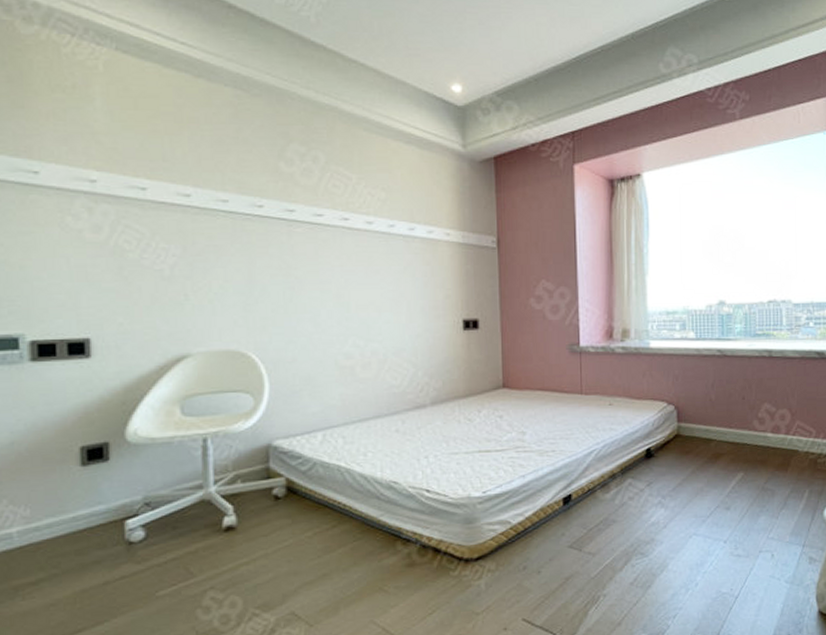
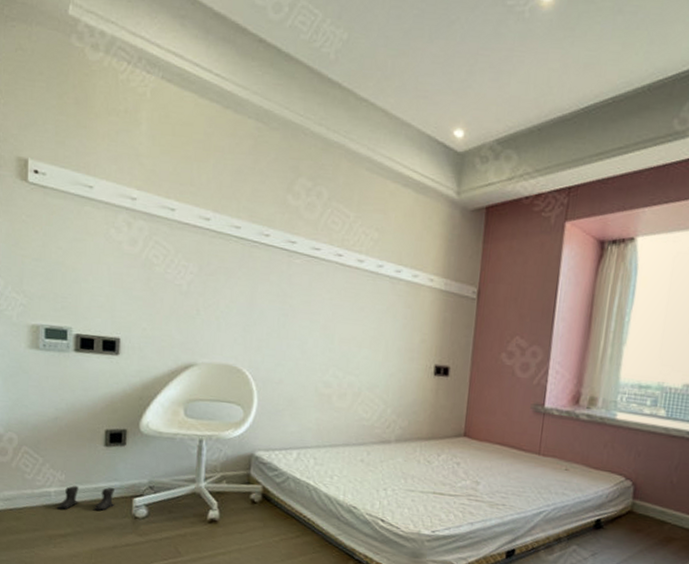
boots: none [23,513,102,551] -> present [57,485,115,511]

